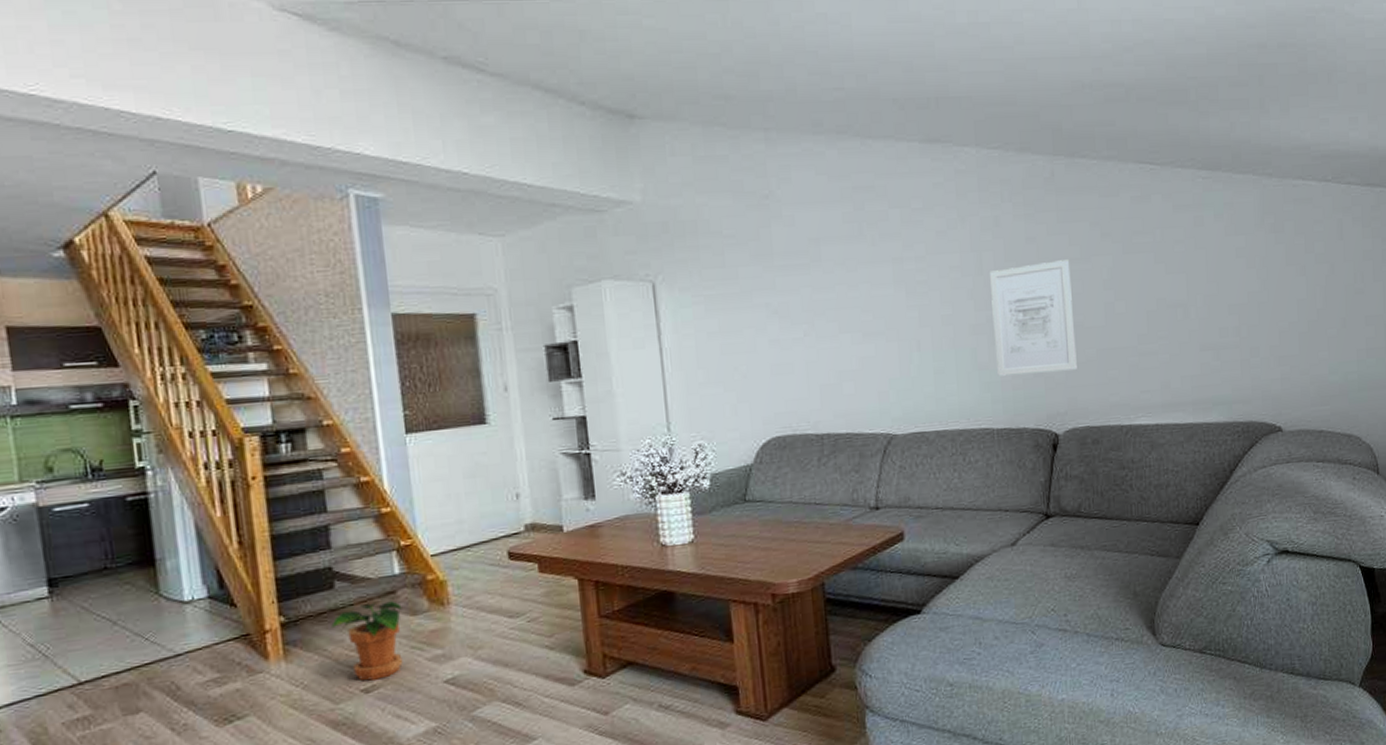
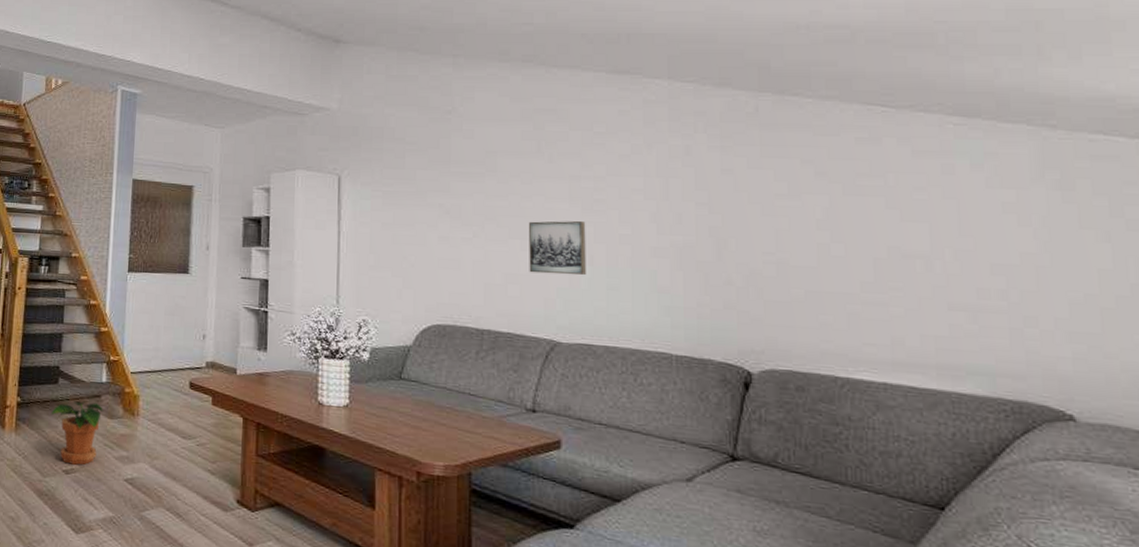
wall art: none [858,305,914,367] -> present [529,220,586,275]
wall art: present [990,260,1077,376] -> none [677,194,779,308]

